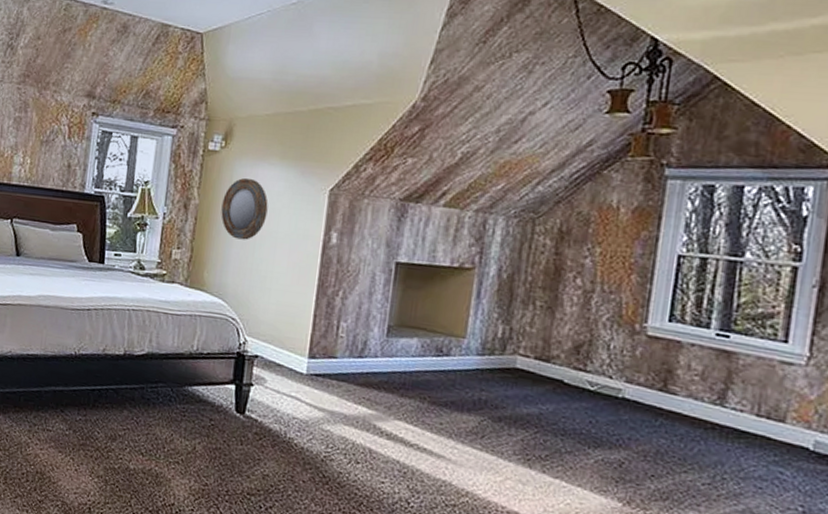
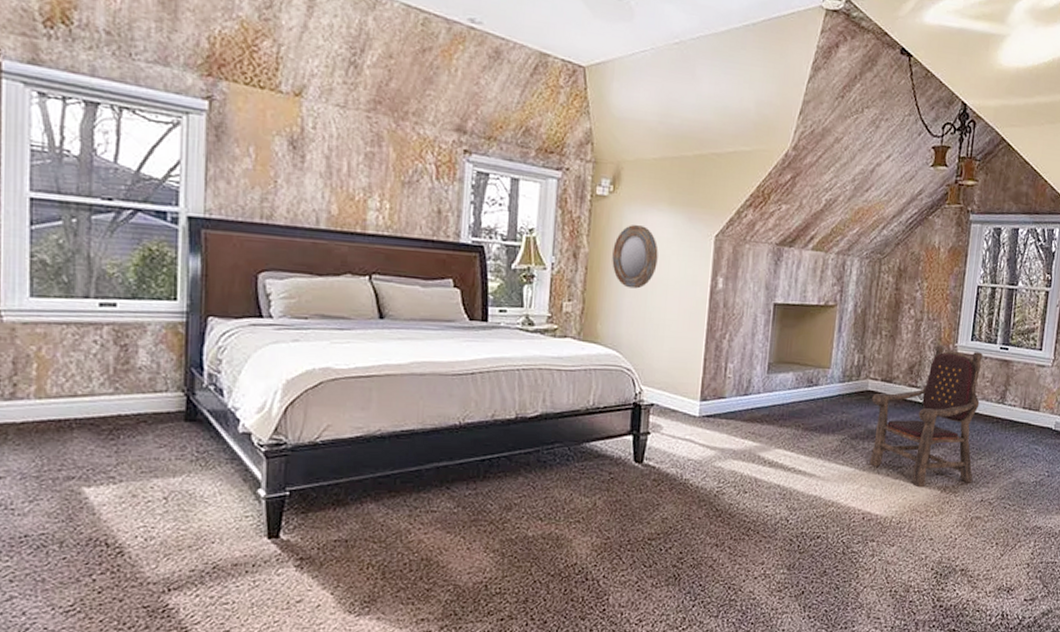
armchair: none [517,322,688,501] -> present [869,344,983,488]

